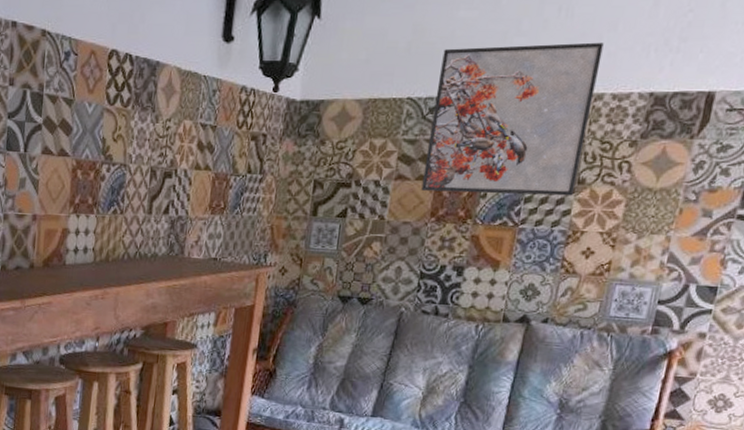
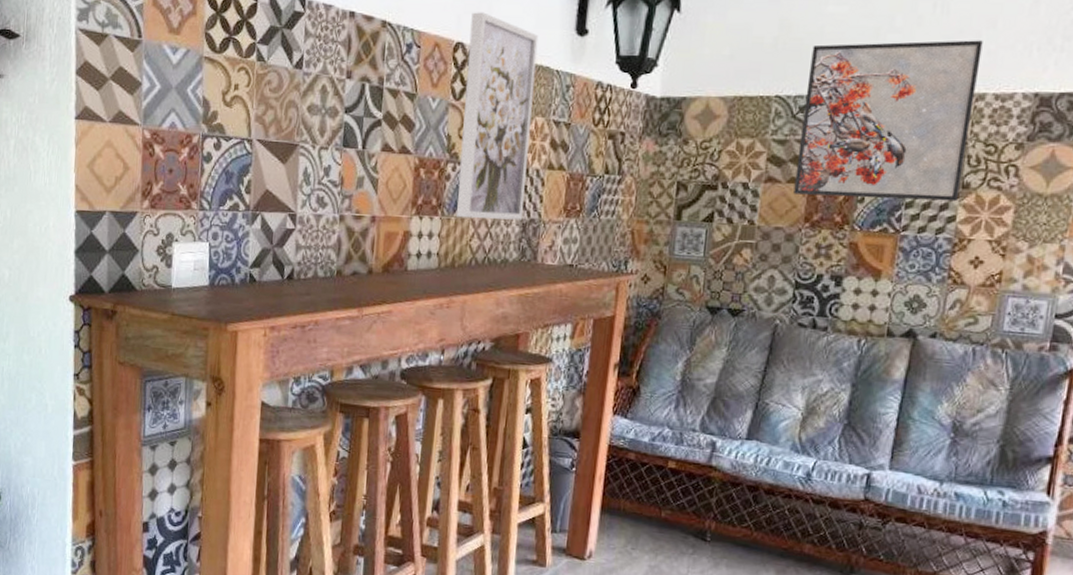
wall art: none [111,20,188,217] -> present [456,12,539,220]

